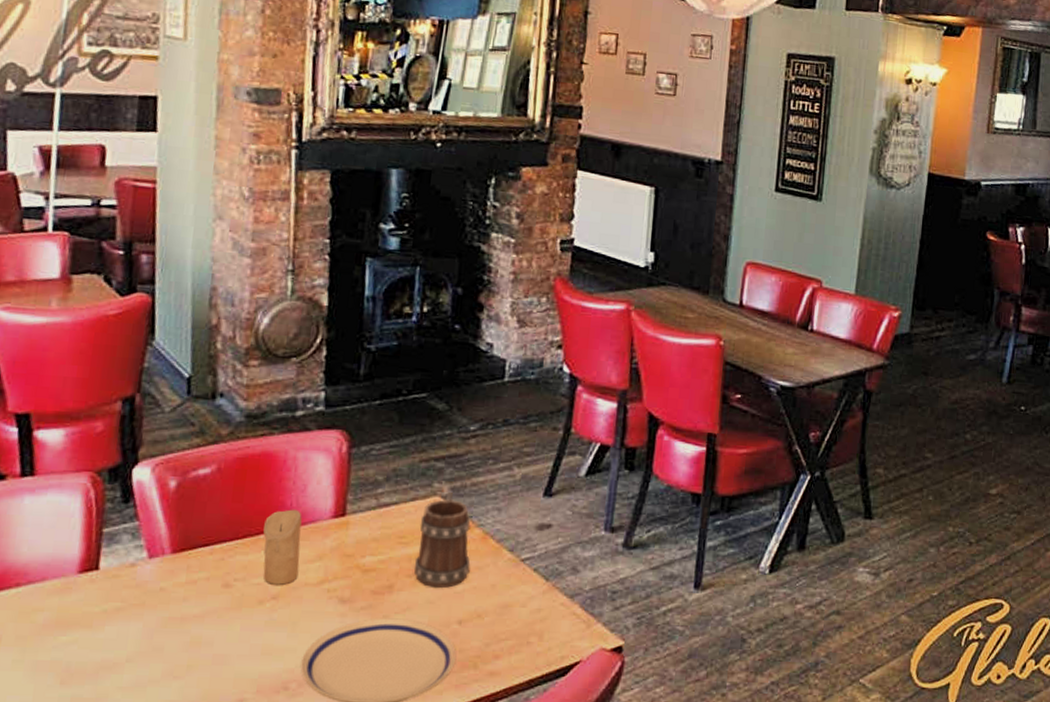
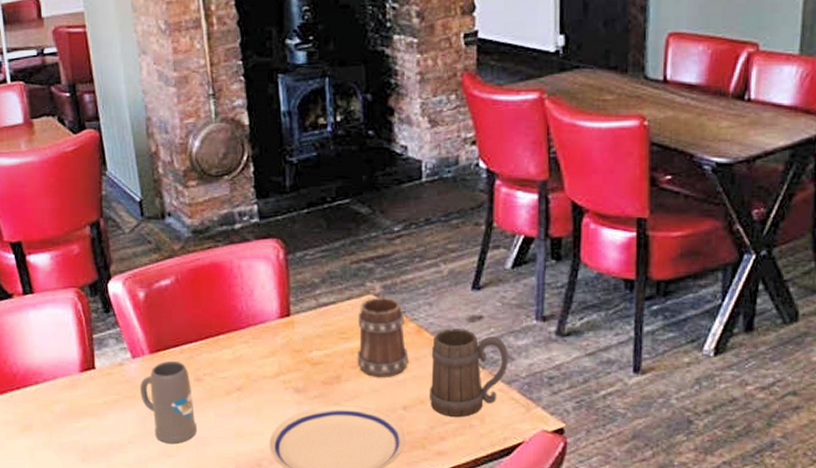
beer mug: none [151,562,217,662] -> present [140,360,198,443]
candle: present [263,509,302,585] -> none [222,312,257,378]
beer mug: none [488,536,574,633] -> present [430,328,508,417]

